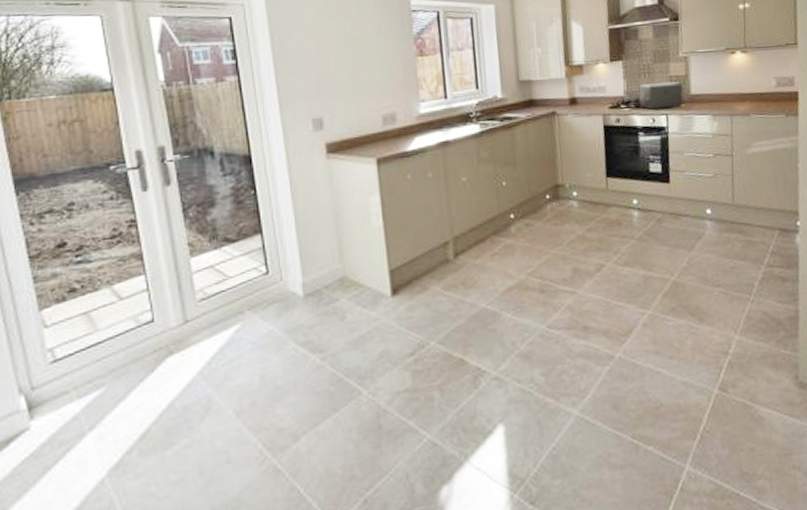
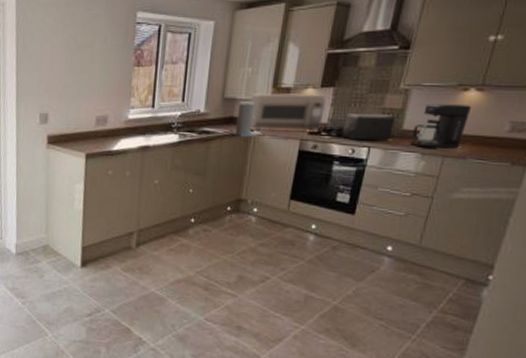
paper towel: none [533,82,564,120] -> present [230,101,261,138]
microwave: none [545,68,619,112] -> present [250,93,326,133]
coffee maker: none [700,66,742,110] -> present [409,104,472,149]

